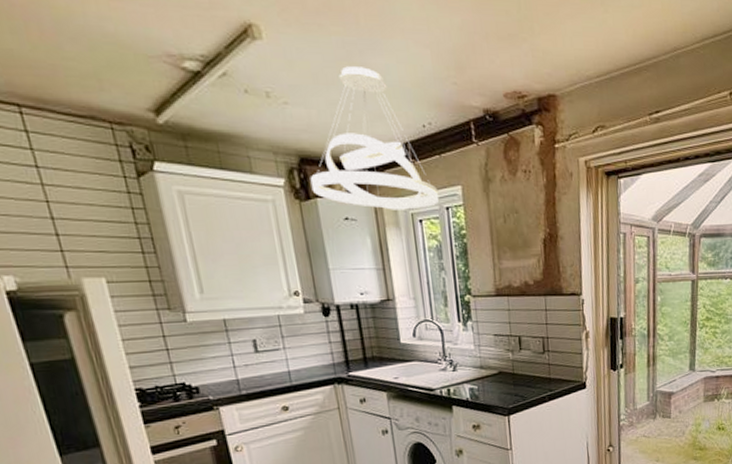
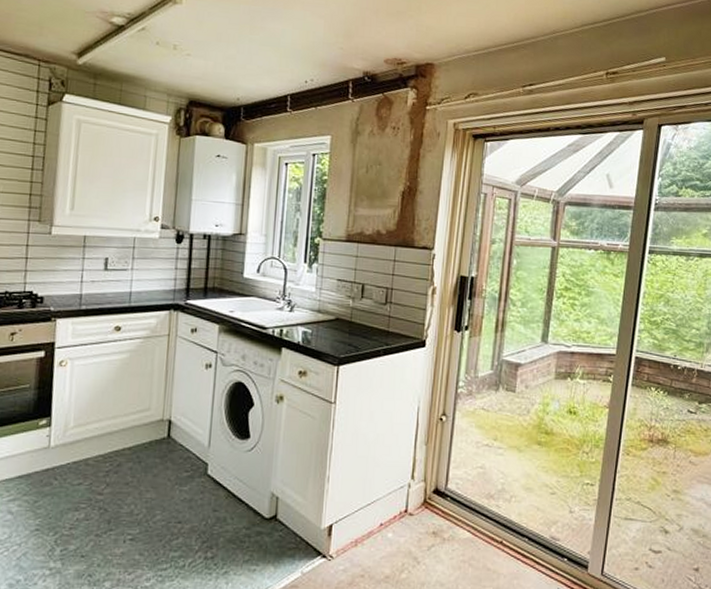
pendant light: present [310,66,440,210] -> none [193,29,309,153]

